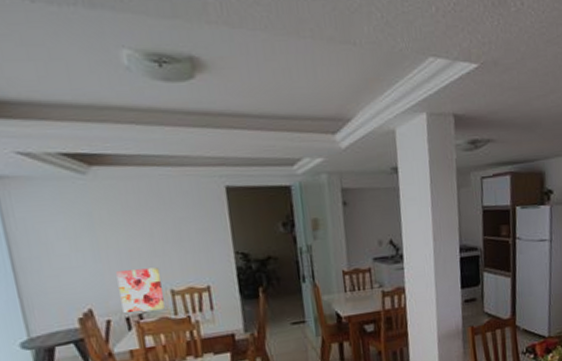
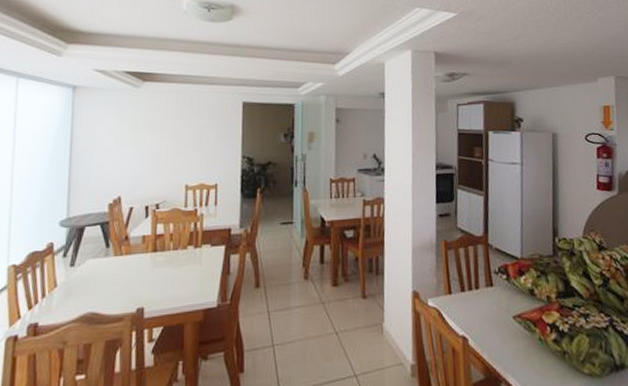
wall art: present [116,267,165,313] -> none [145,165,180,202]

